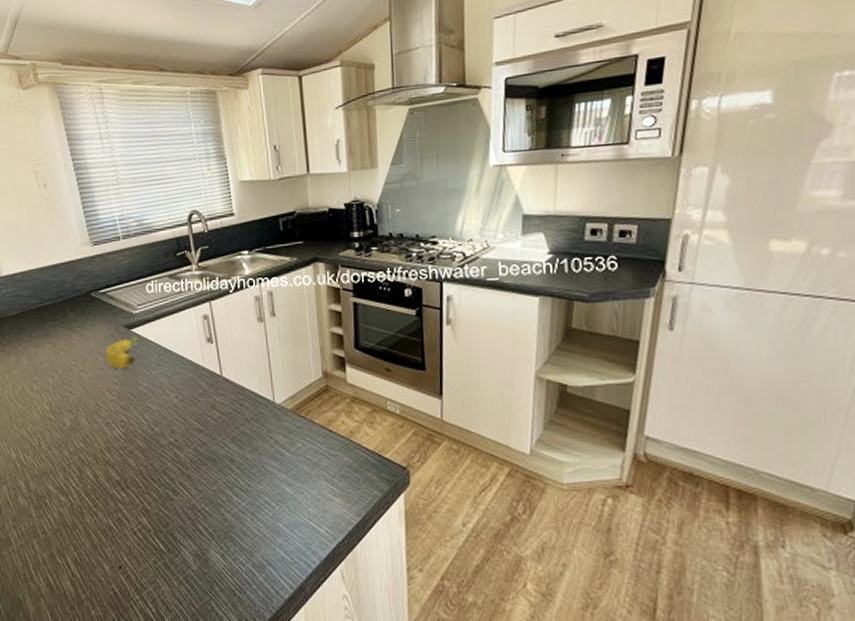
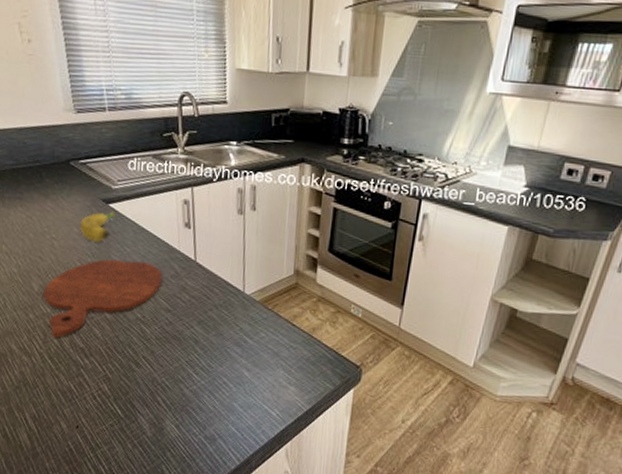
cutting board: none [75,383,192,474] -> present [43,259,164,339]

